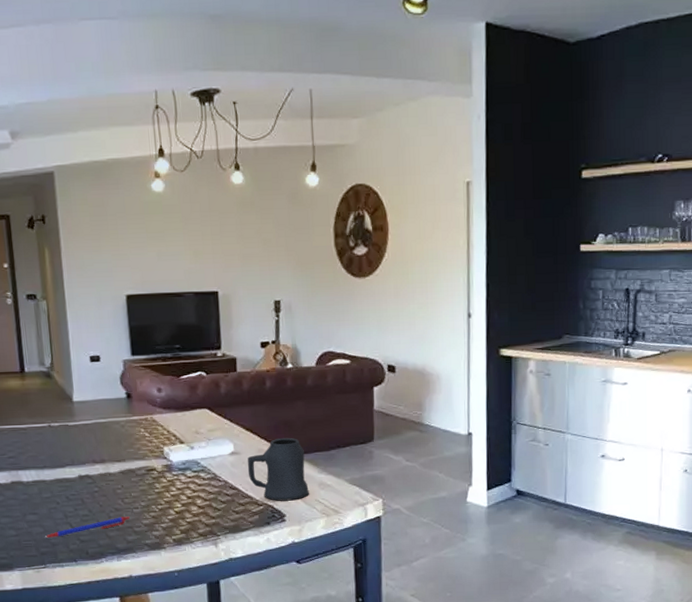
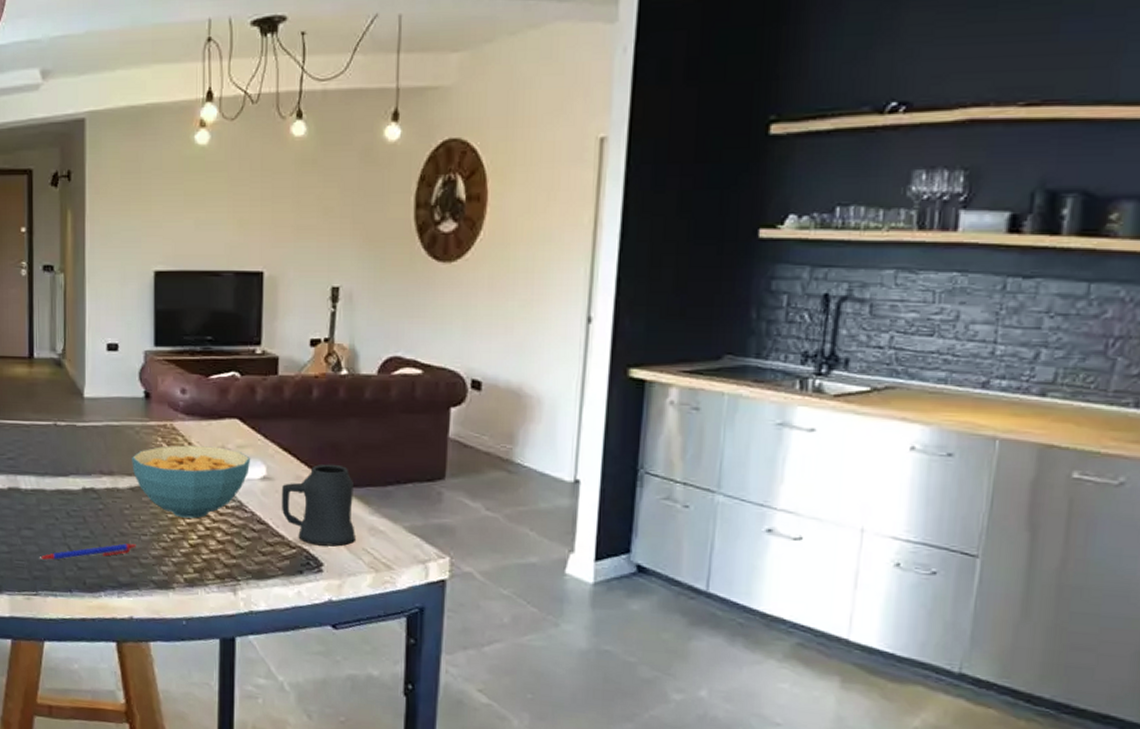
cereal bowl: none [120,432,221,491] -> present [132,445,251,519]

